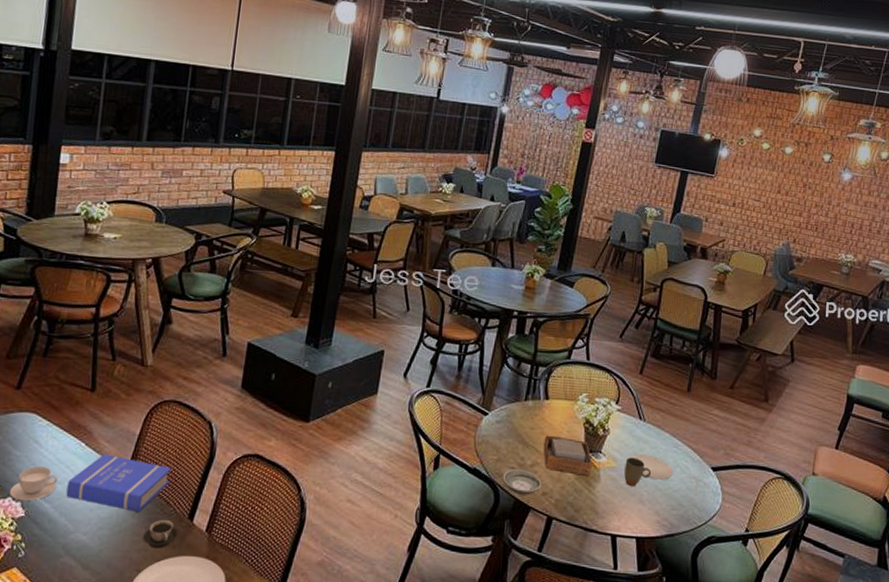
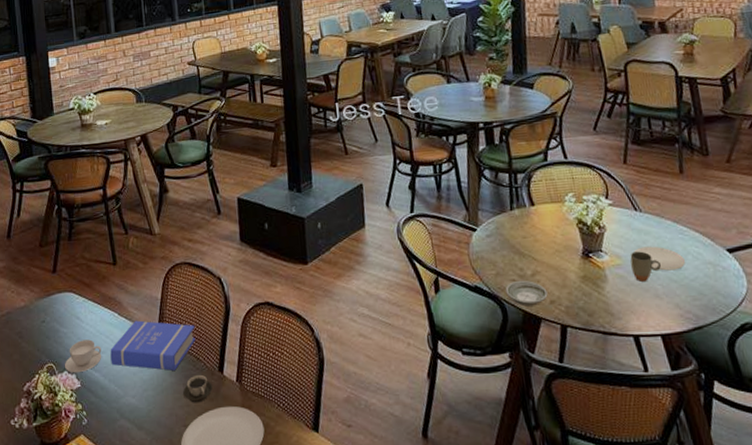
napkin holder: present [543,435,593,476] -> none [539,241,596,278]

